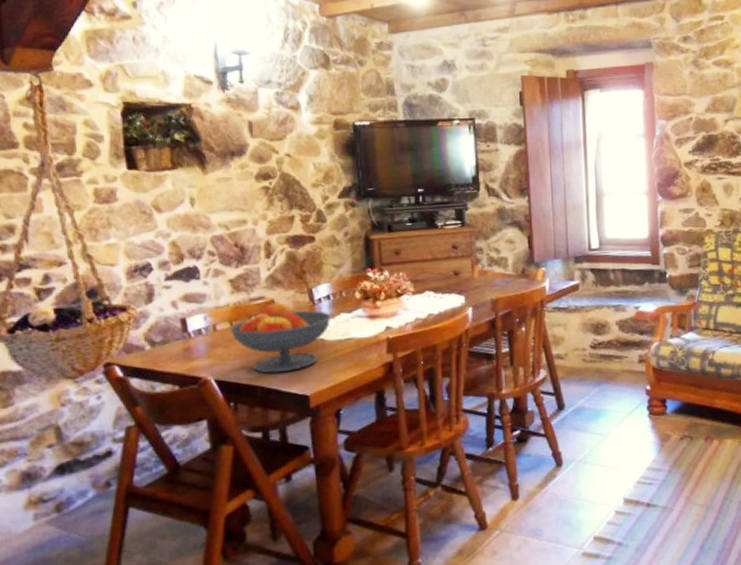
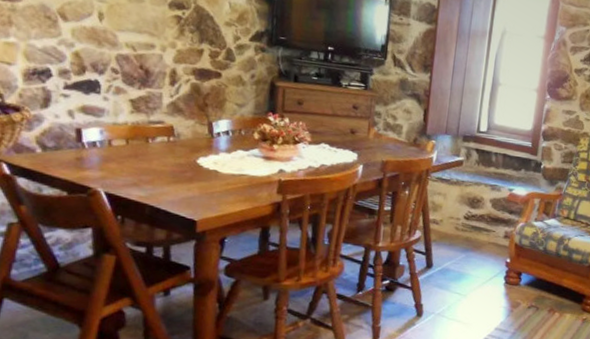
fruit bowl: present [230,301,332,374] -> none [125,128,228,196]

